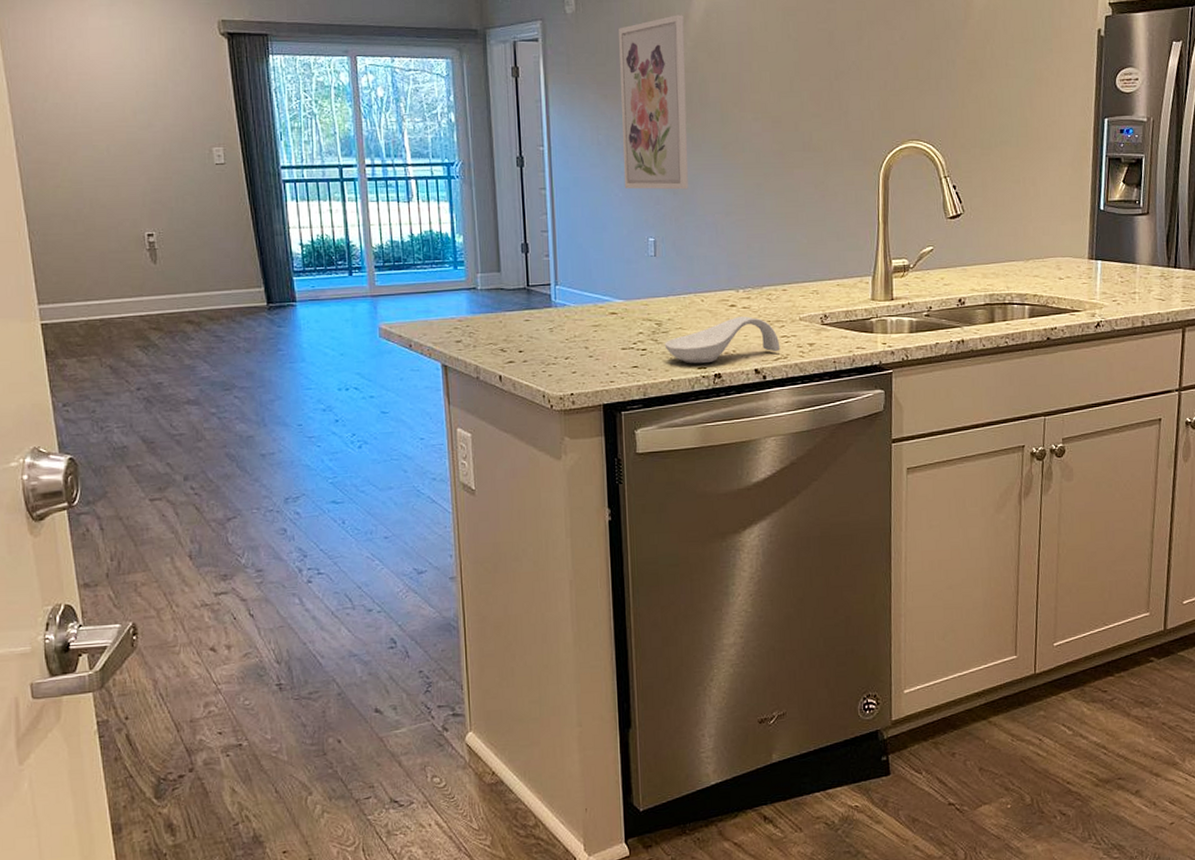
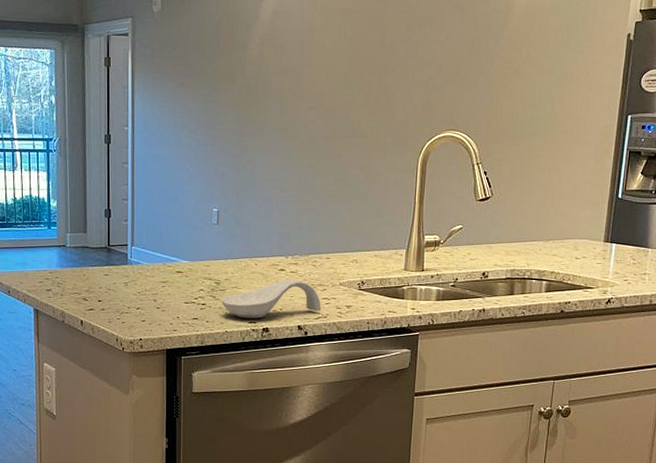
wall art: present [619,15,688,190] -> none [194,15,254,168]

